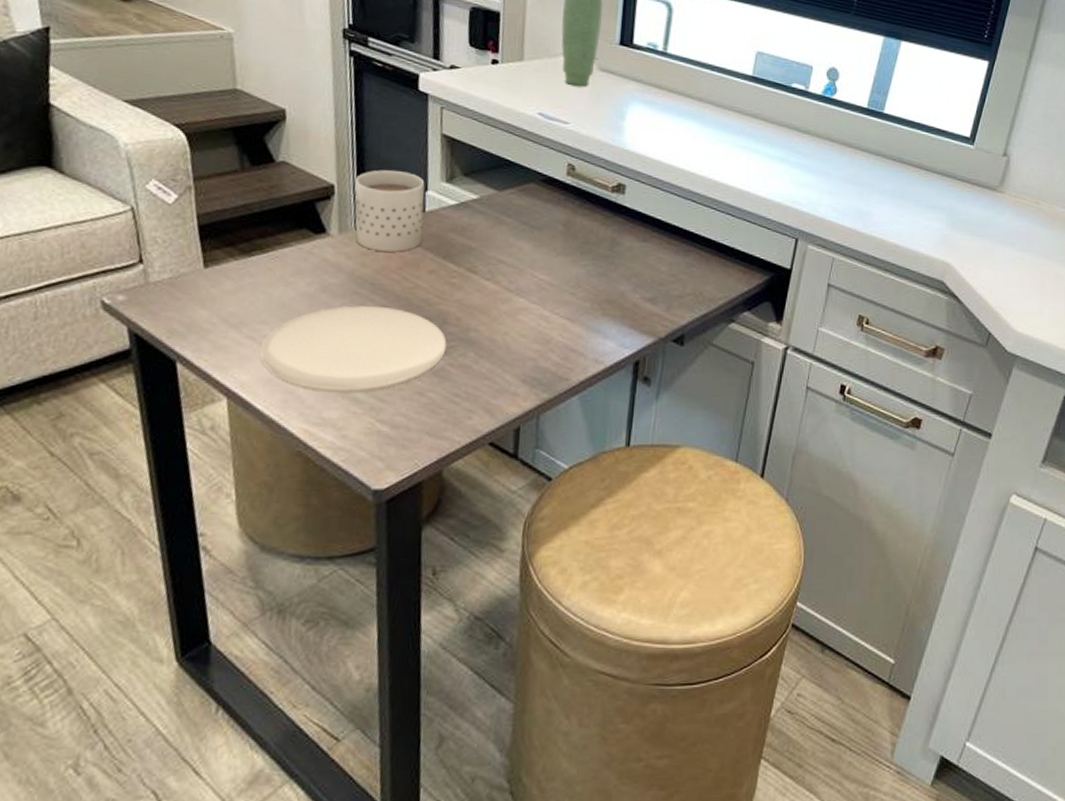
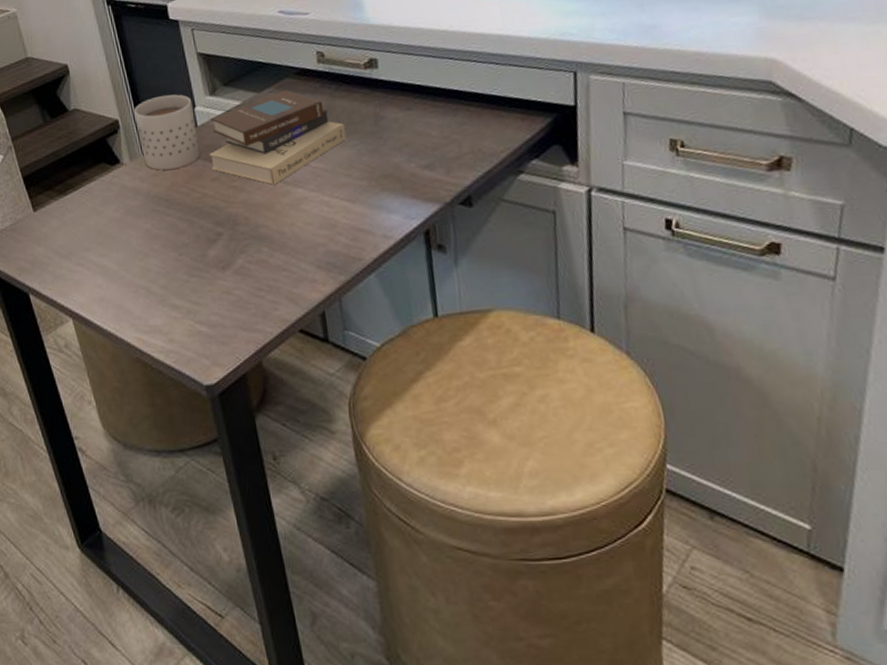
plate: present [259,305,447,394] -> none [89,218,242,303]
books: none [430,194,580,289] -> present [209,90,346,185]

